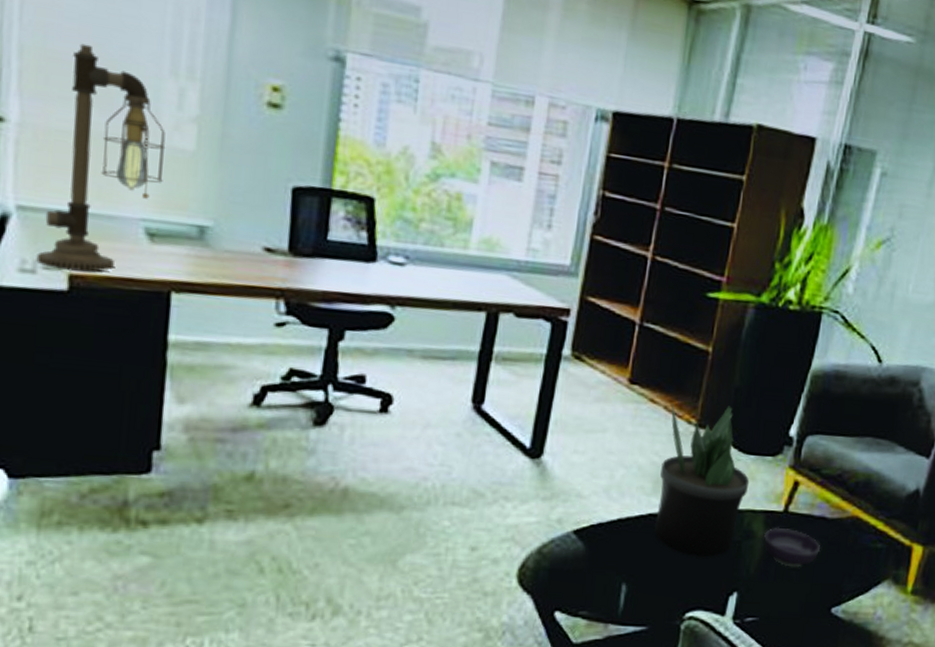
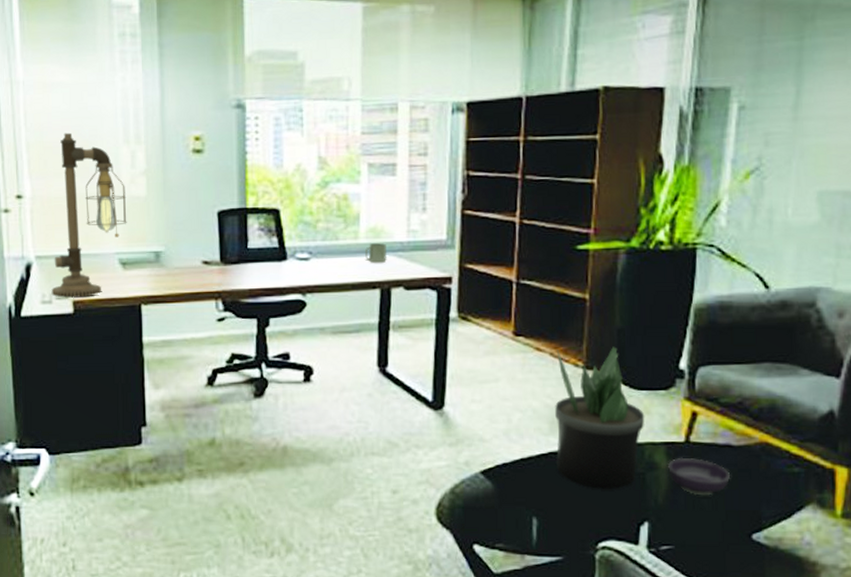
mug: none [473,257,500,283] -> present [365,243,387,264]

